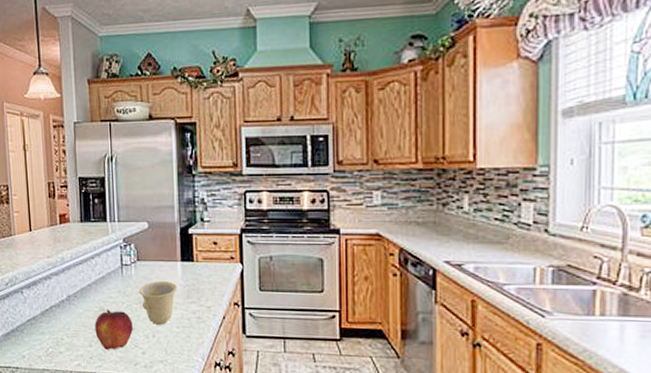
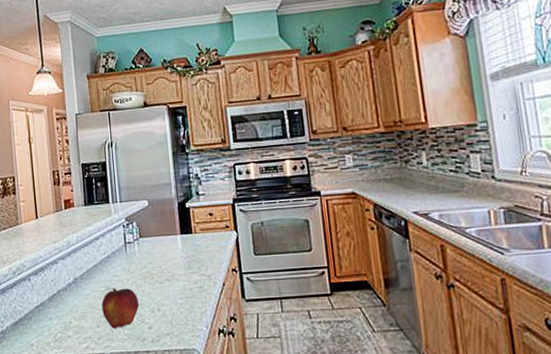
cup: present [138,281,178,325] -> none [142,255,179,298]

